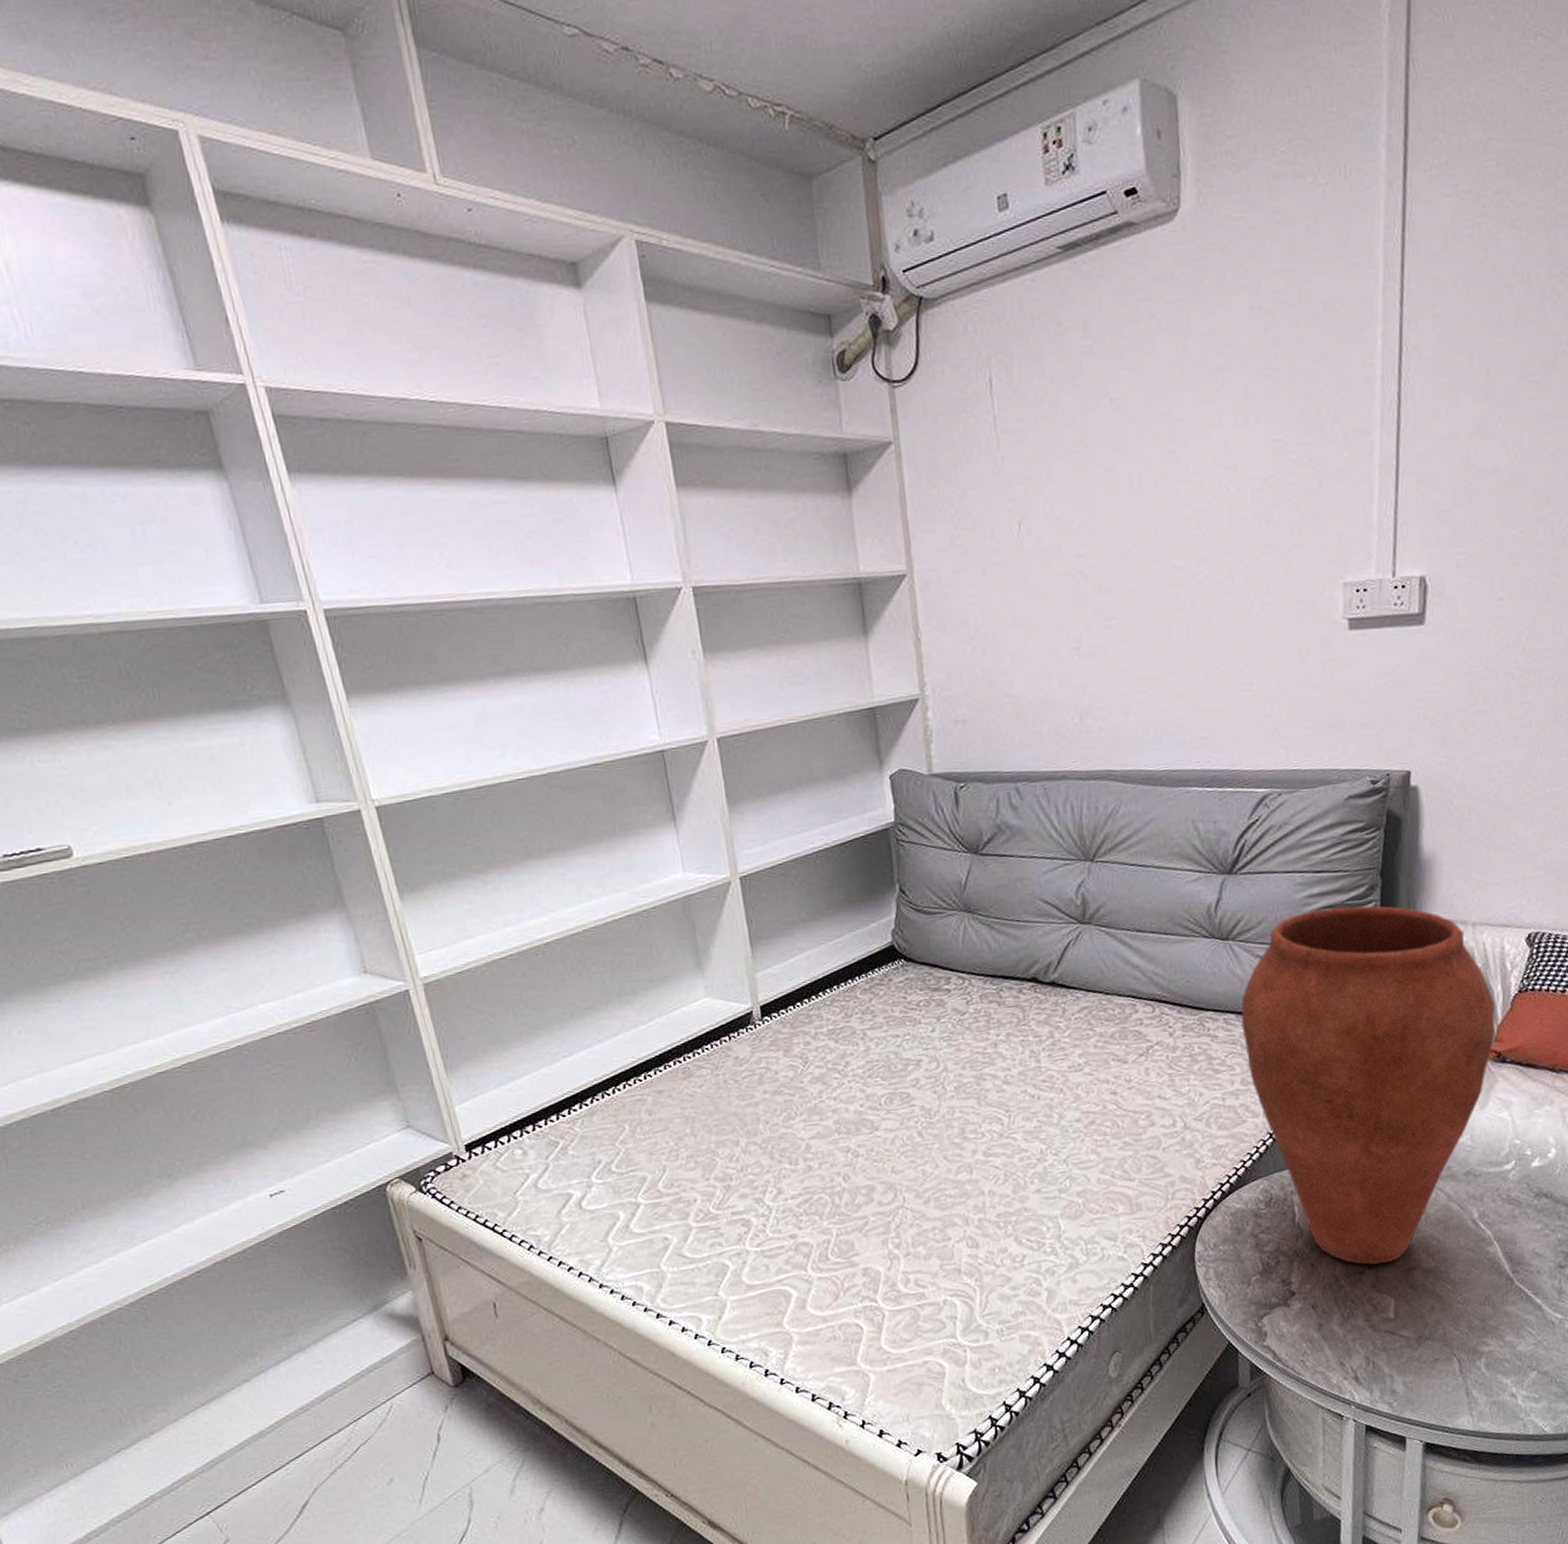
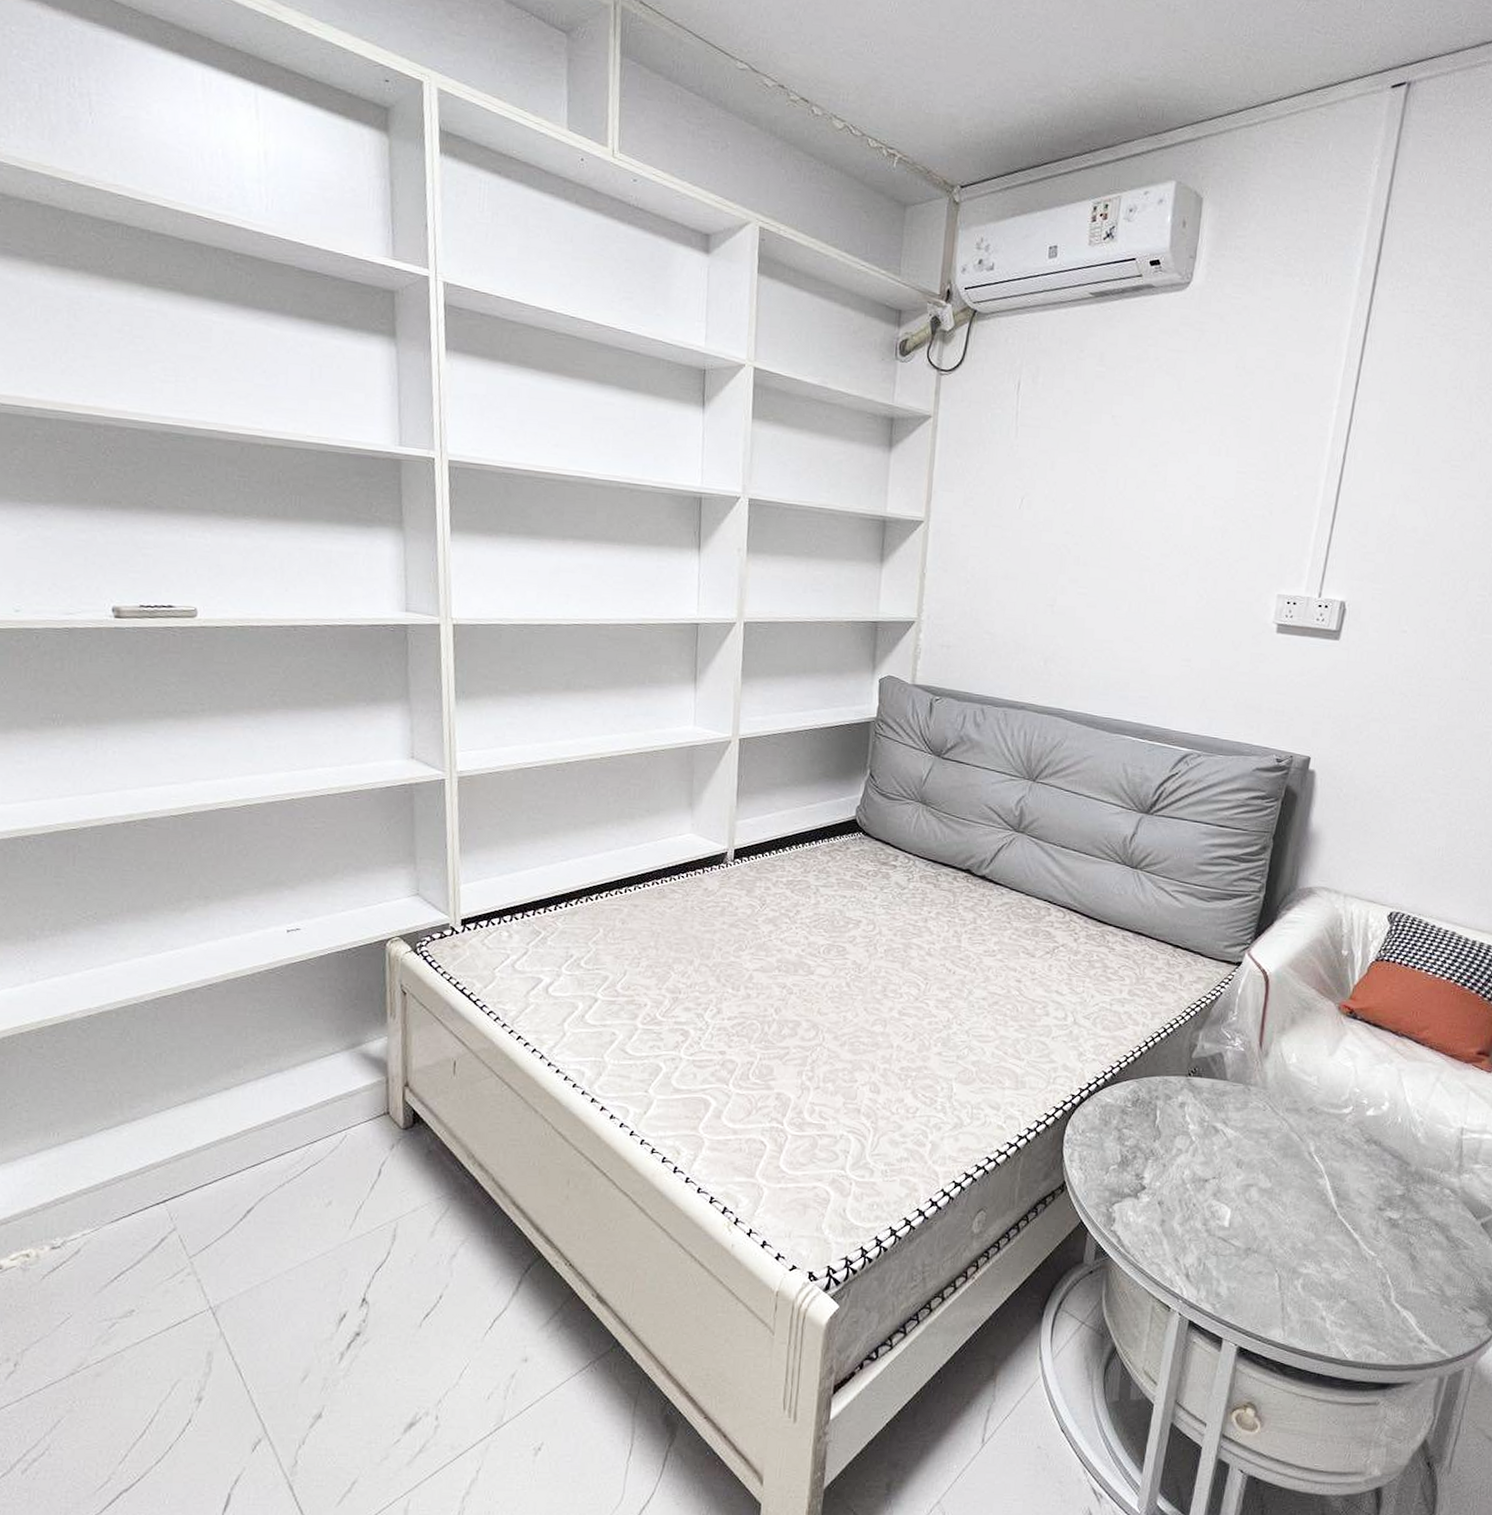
vase: present [1241,905,1495,1265] -> none [1136,857,1354,1176]

